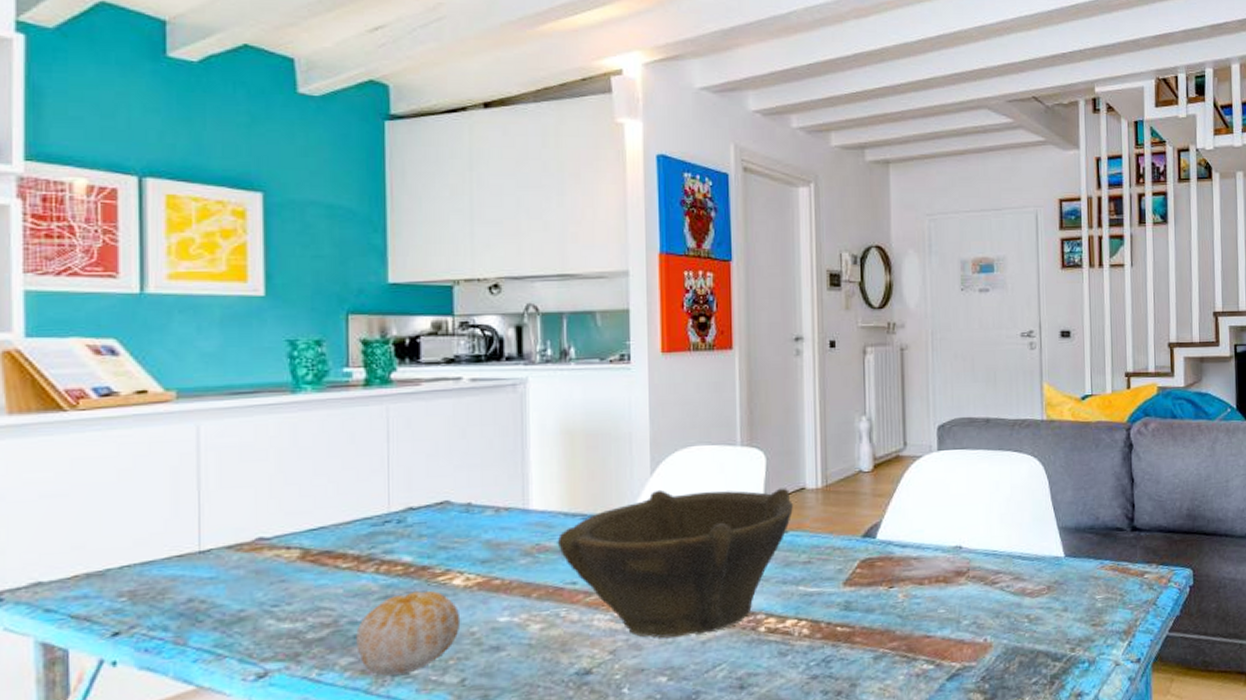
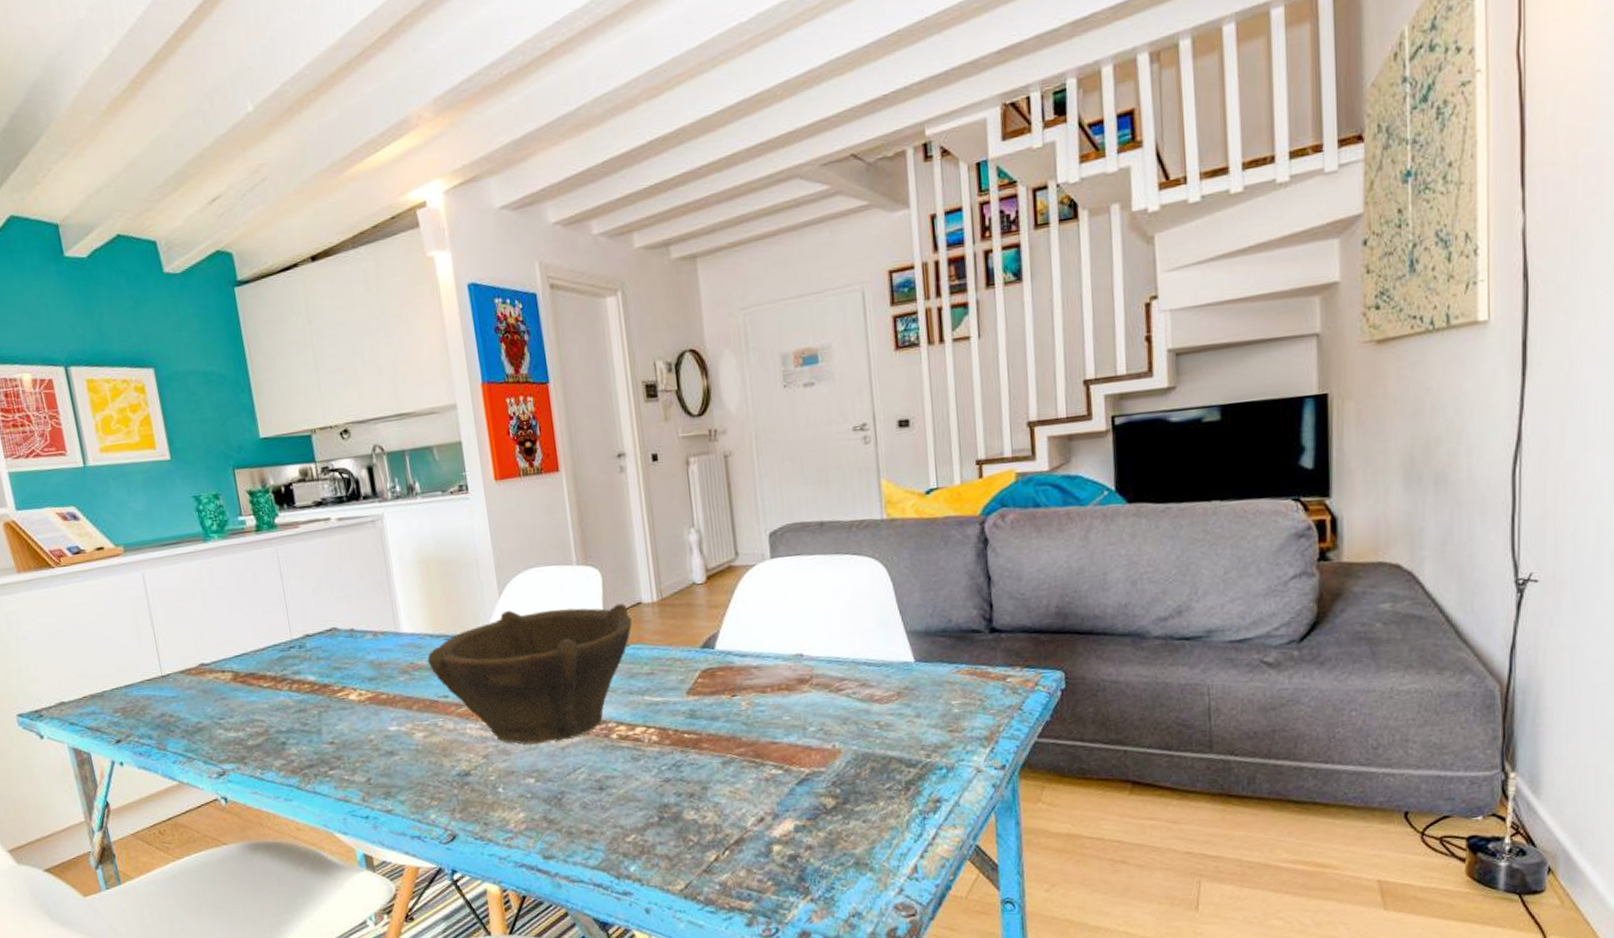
fruit: present [356,591,461,676] -> none [282,705,361,775]

